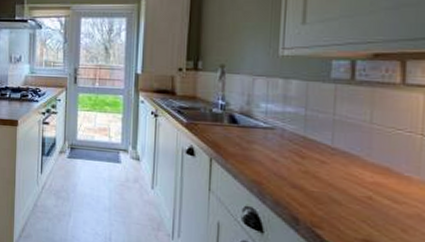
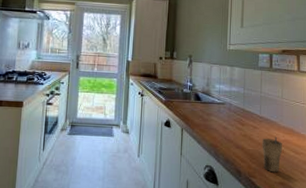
cup: none [334,177,371,226] -> present [262,137,283,173]

